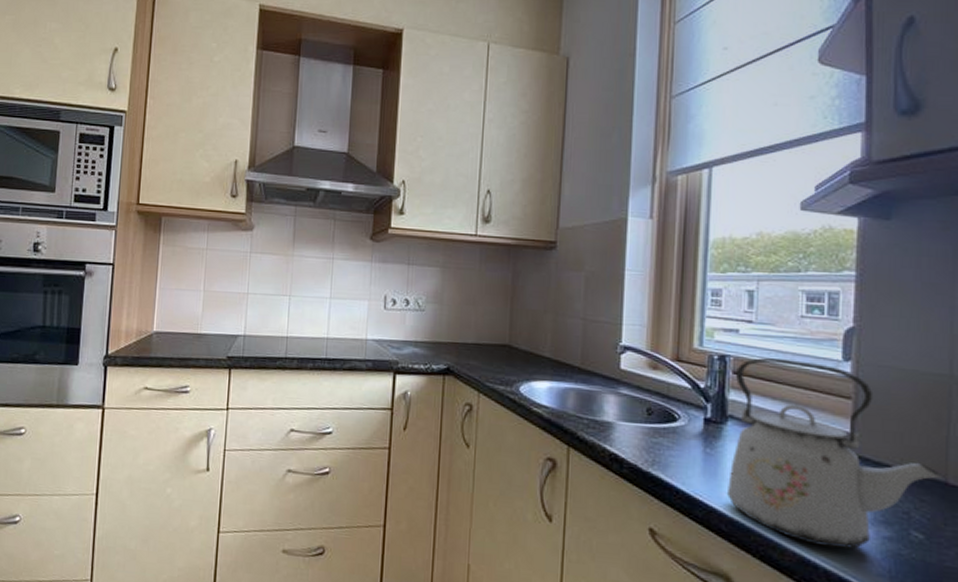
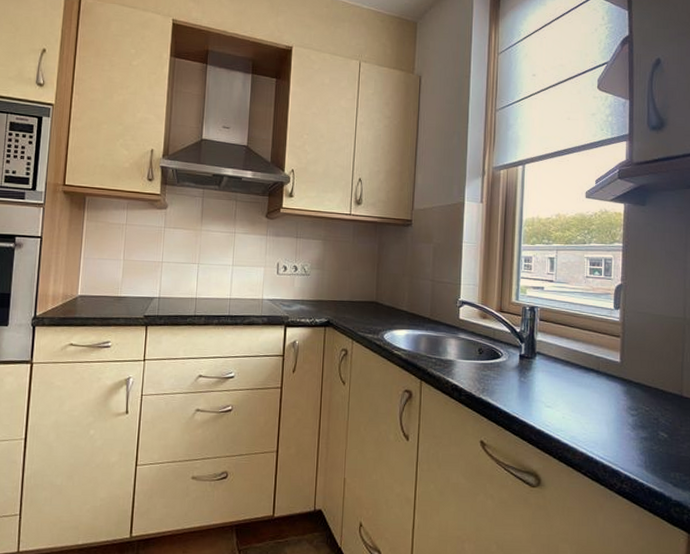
kettle: present [727,358,943,549] -> none [536,308,680,448]

